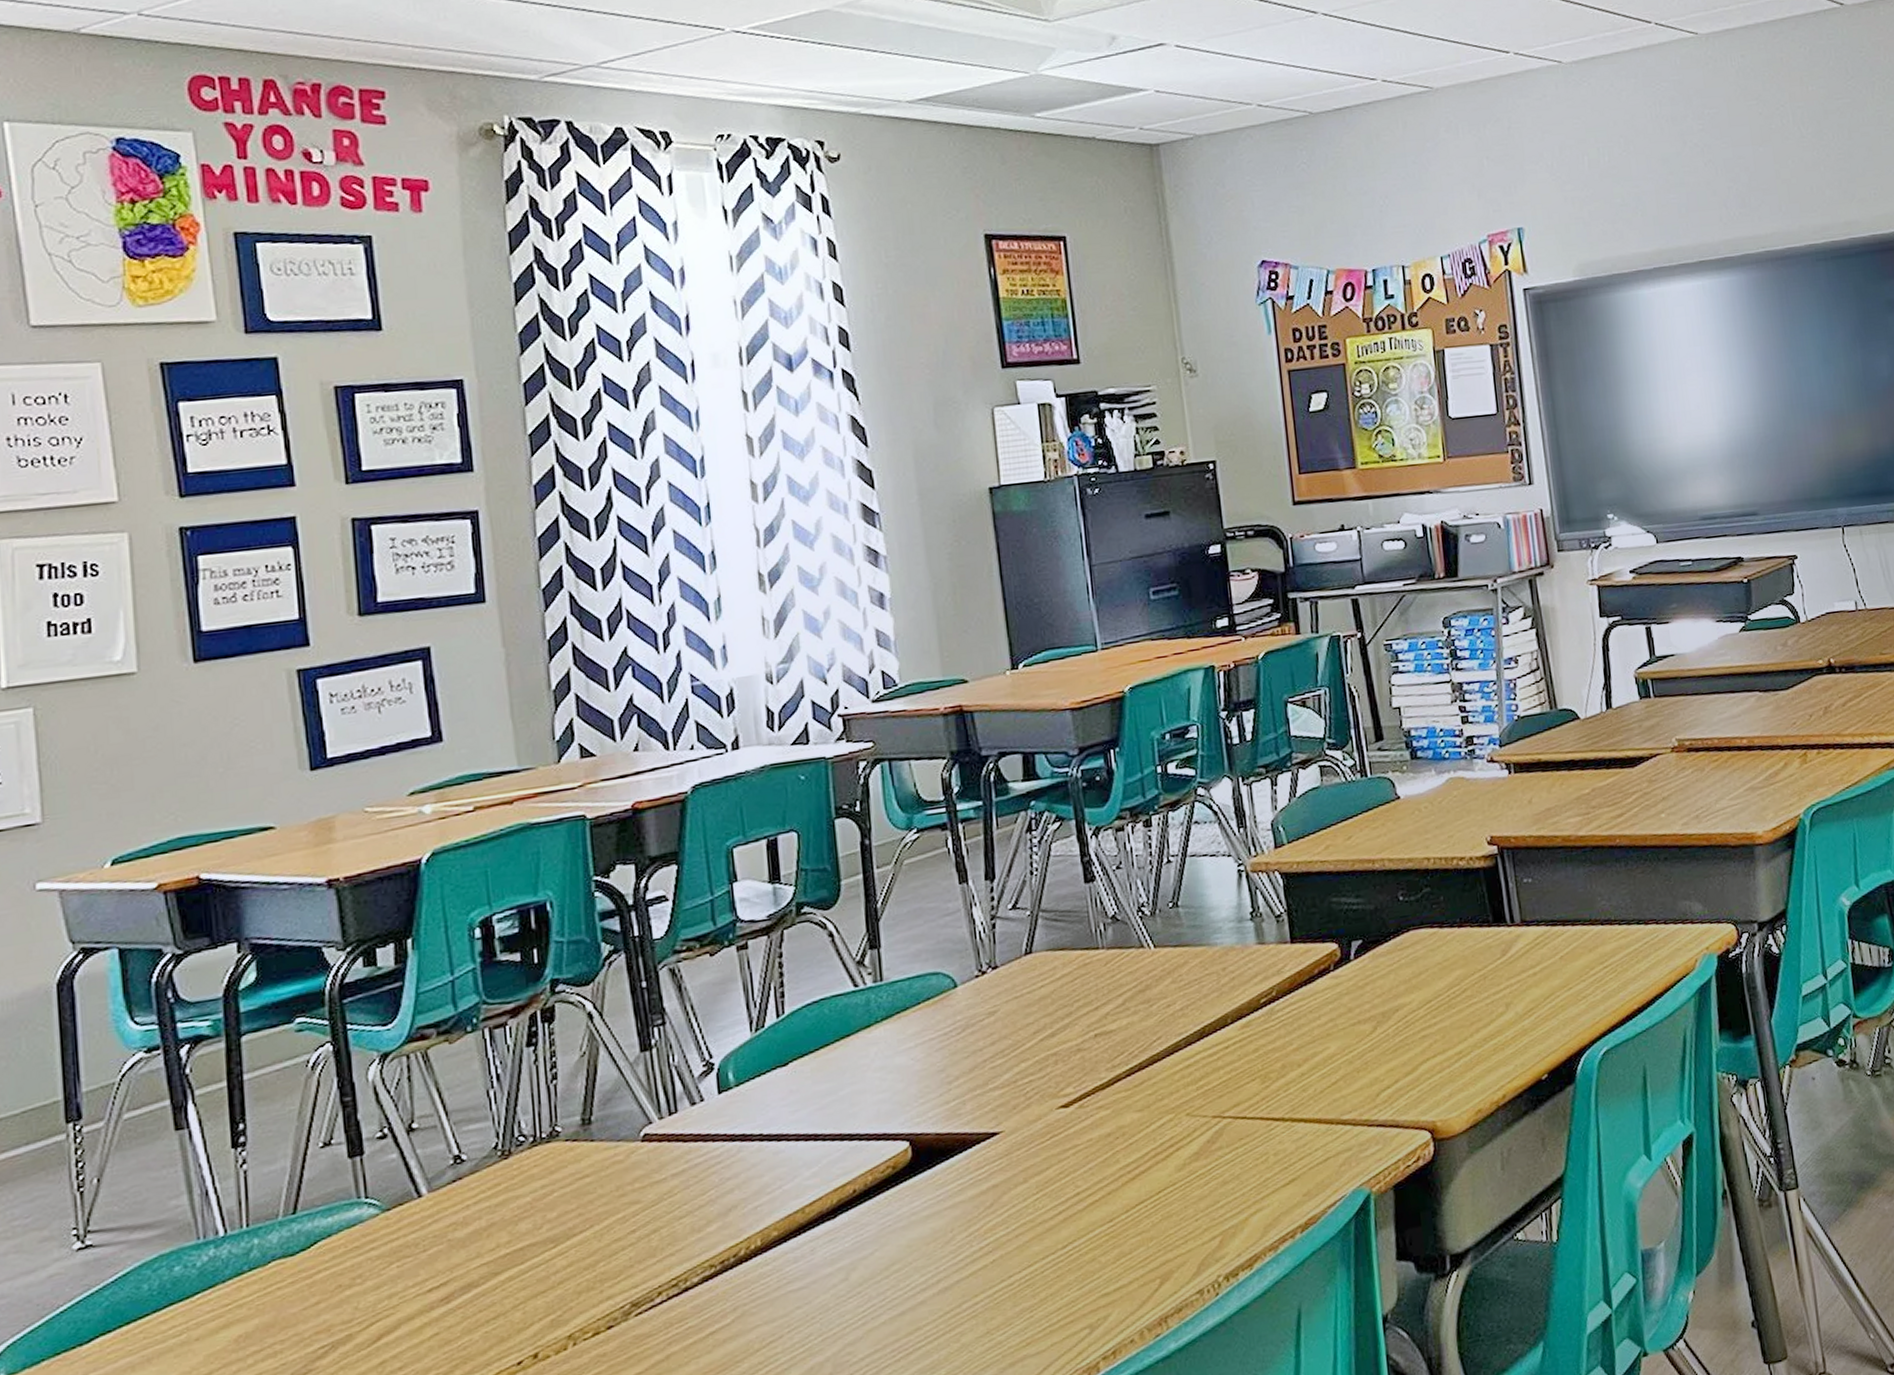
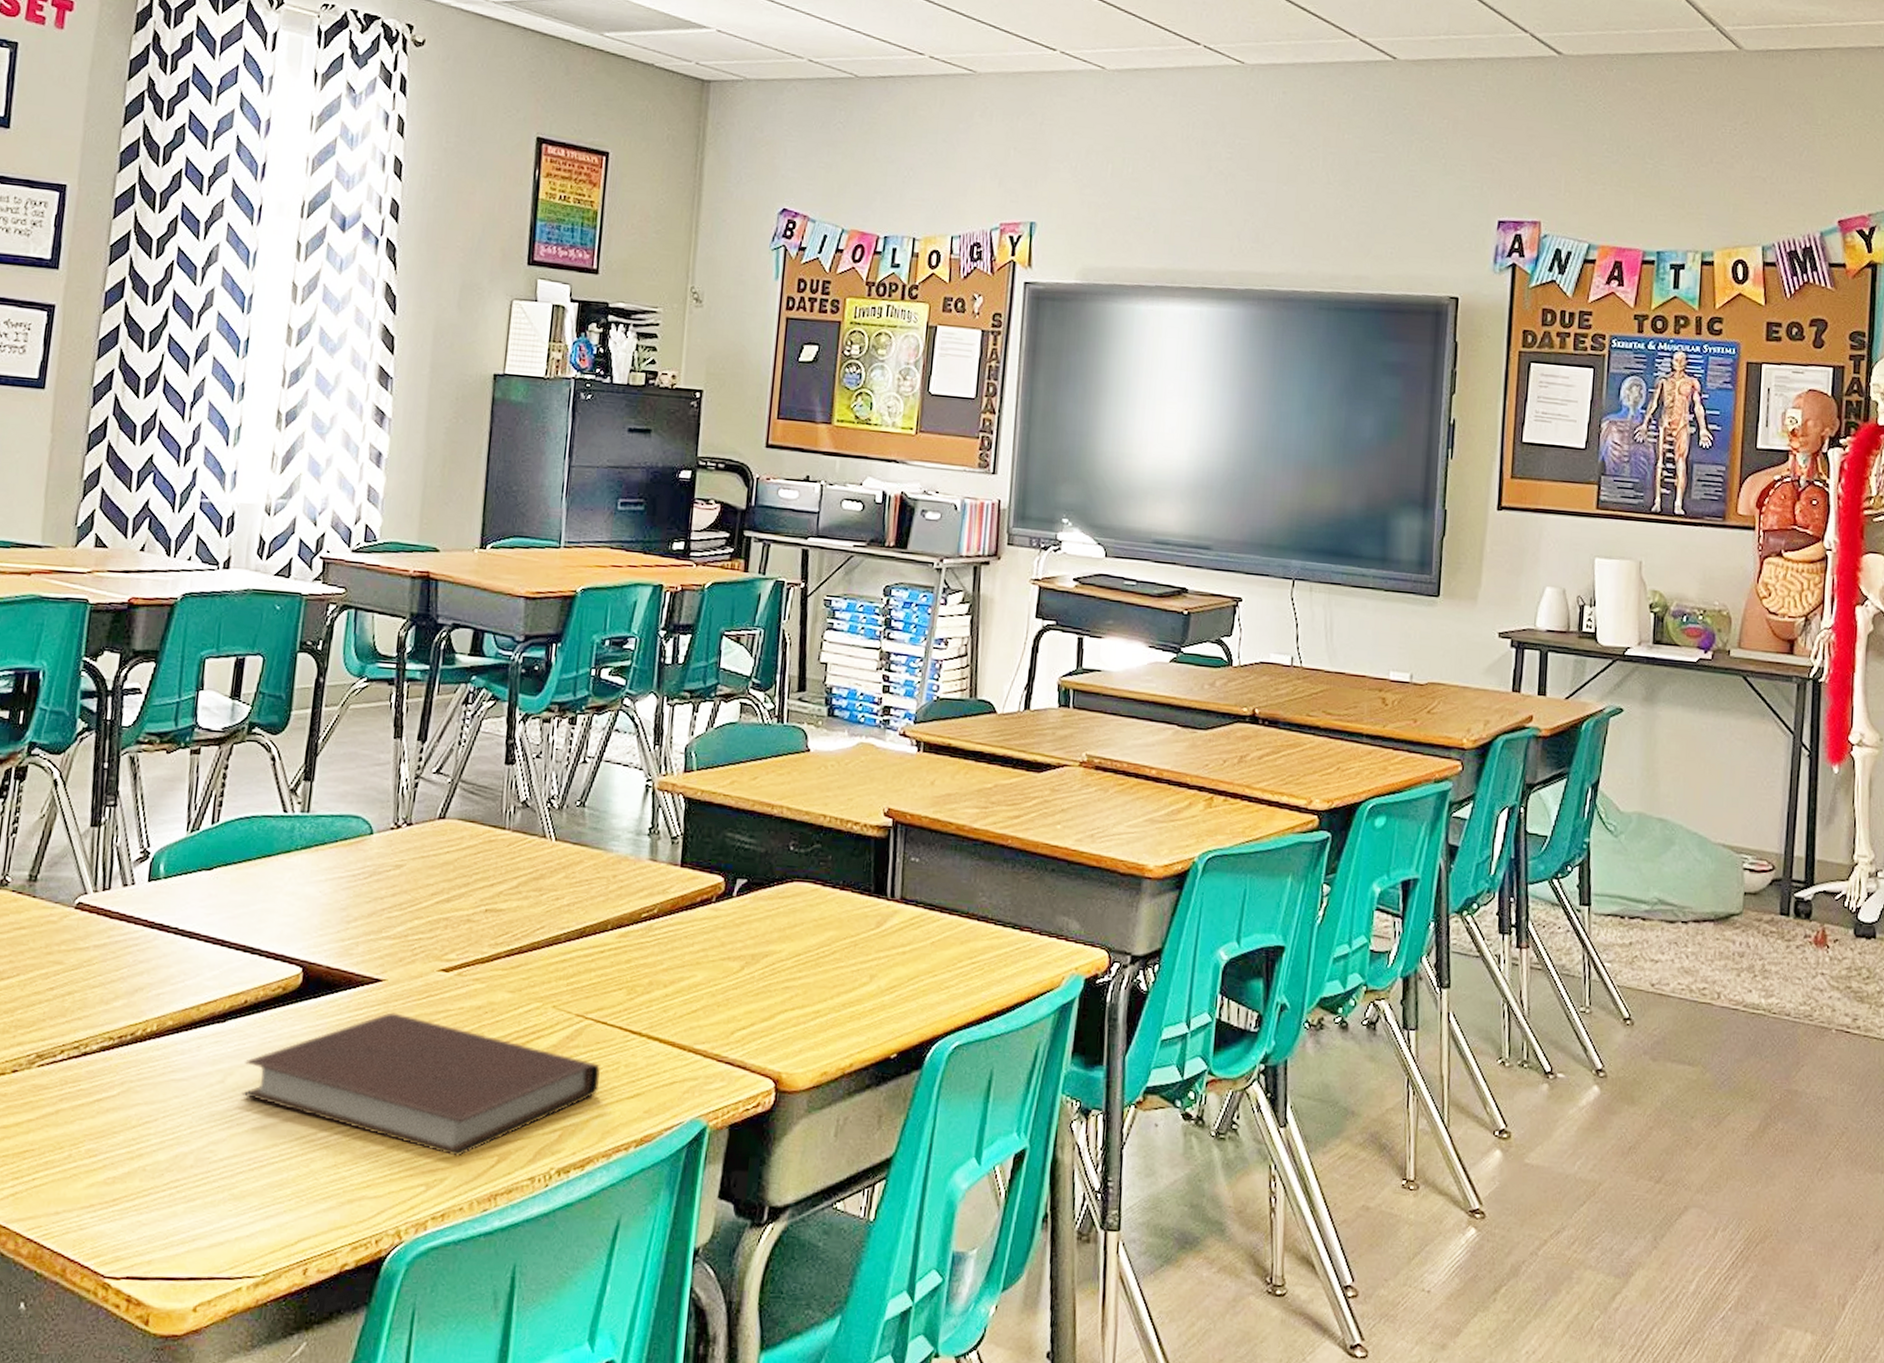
notebook: none [867,1159,1252,1291] -> present [241,1012,601,1157]

